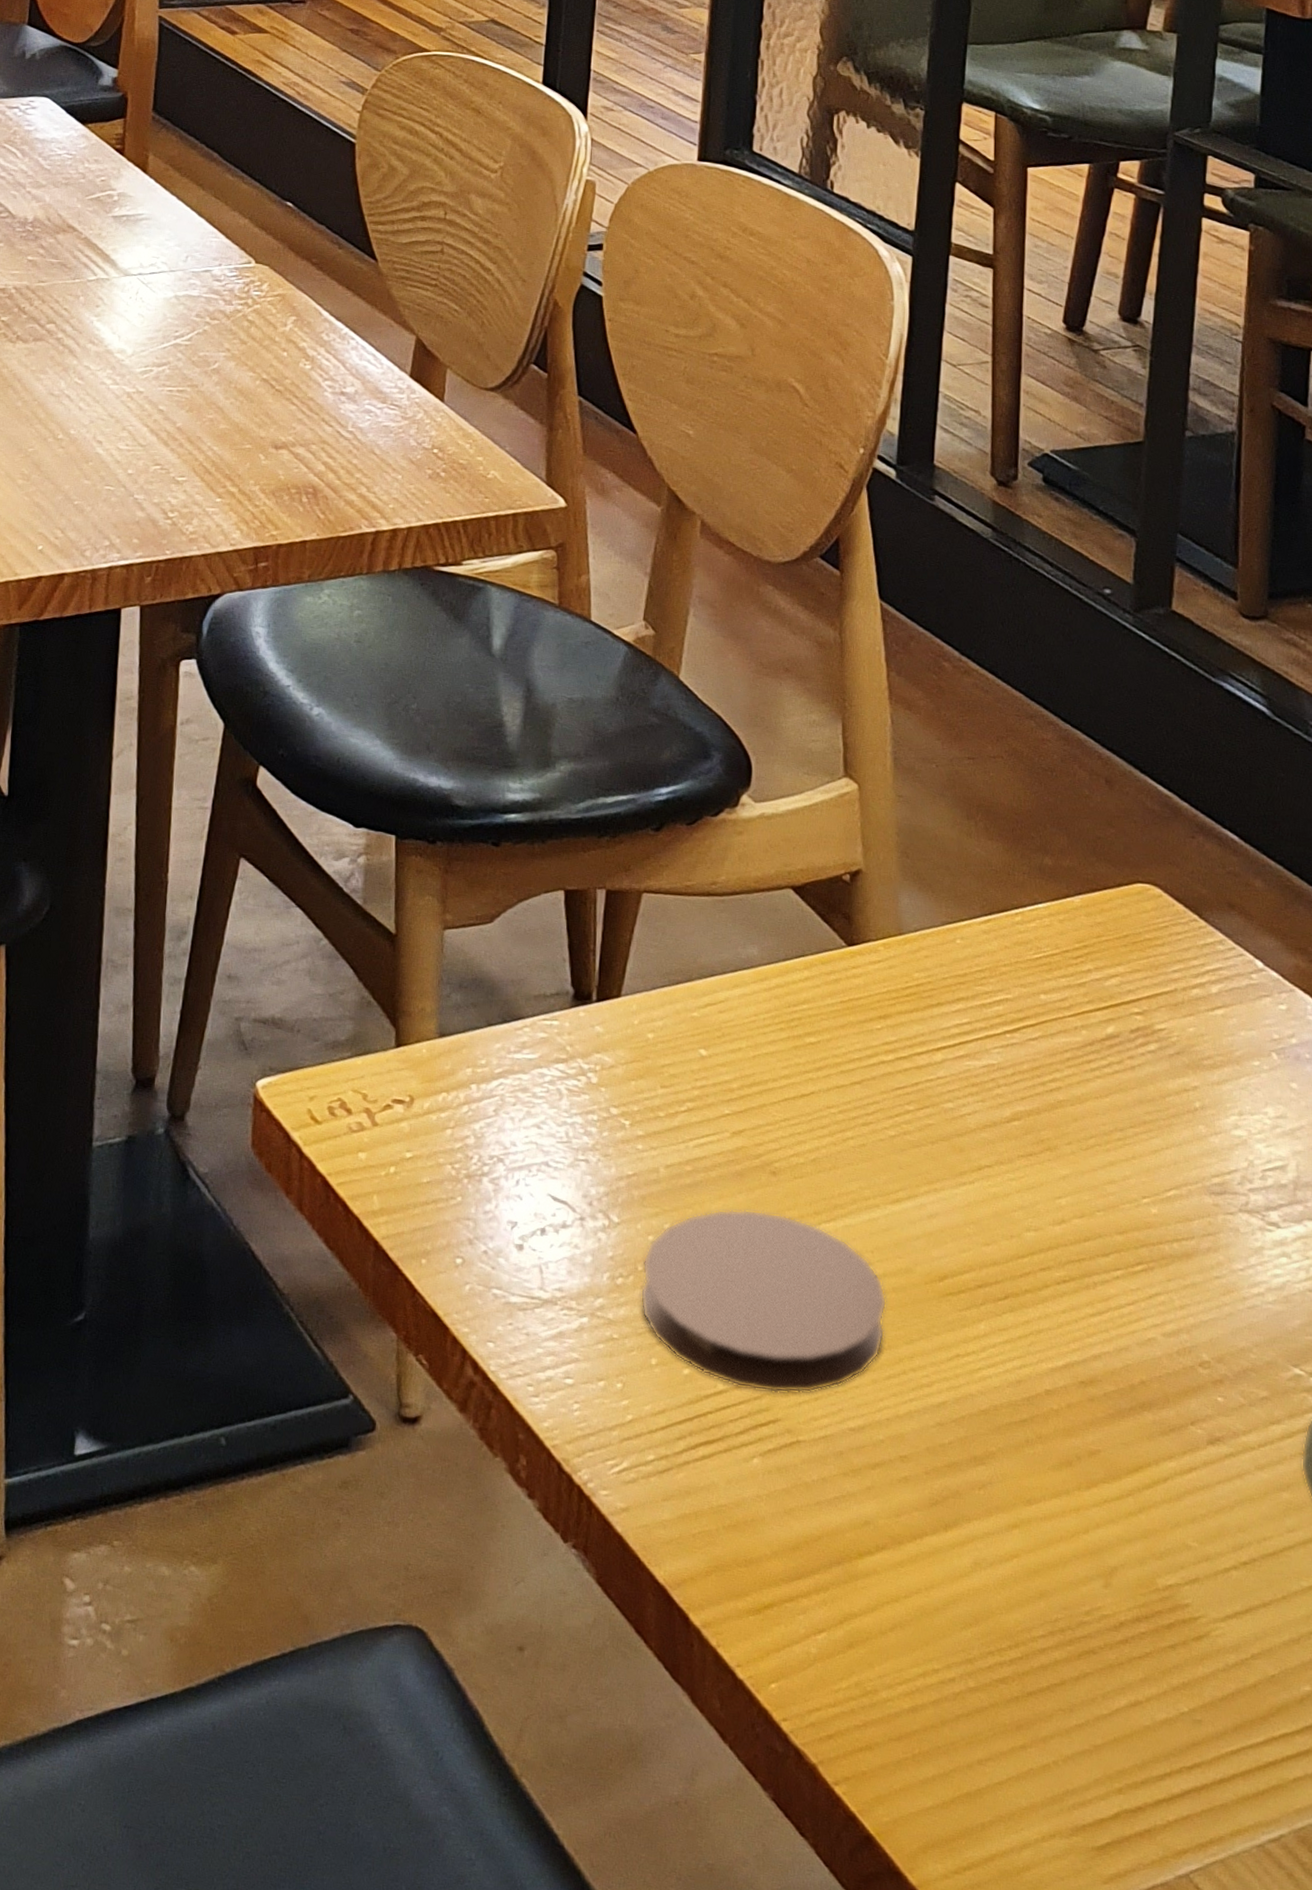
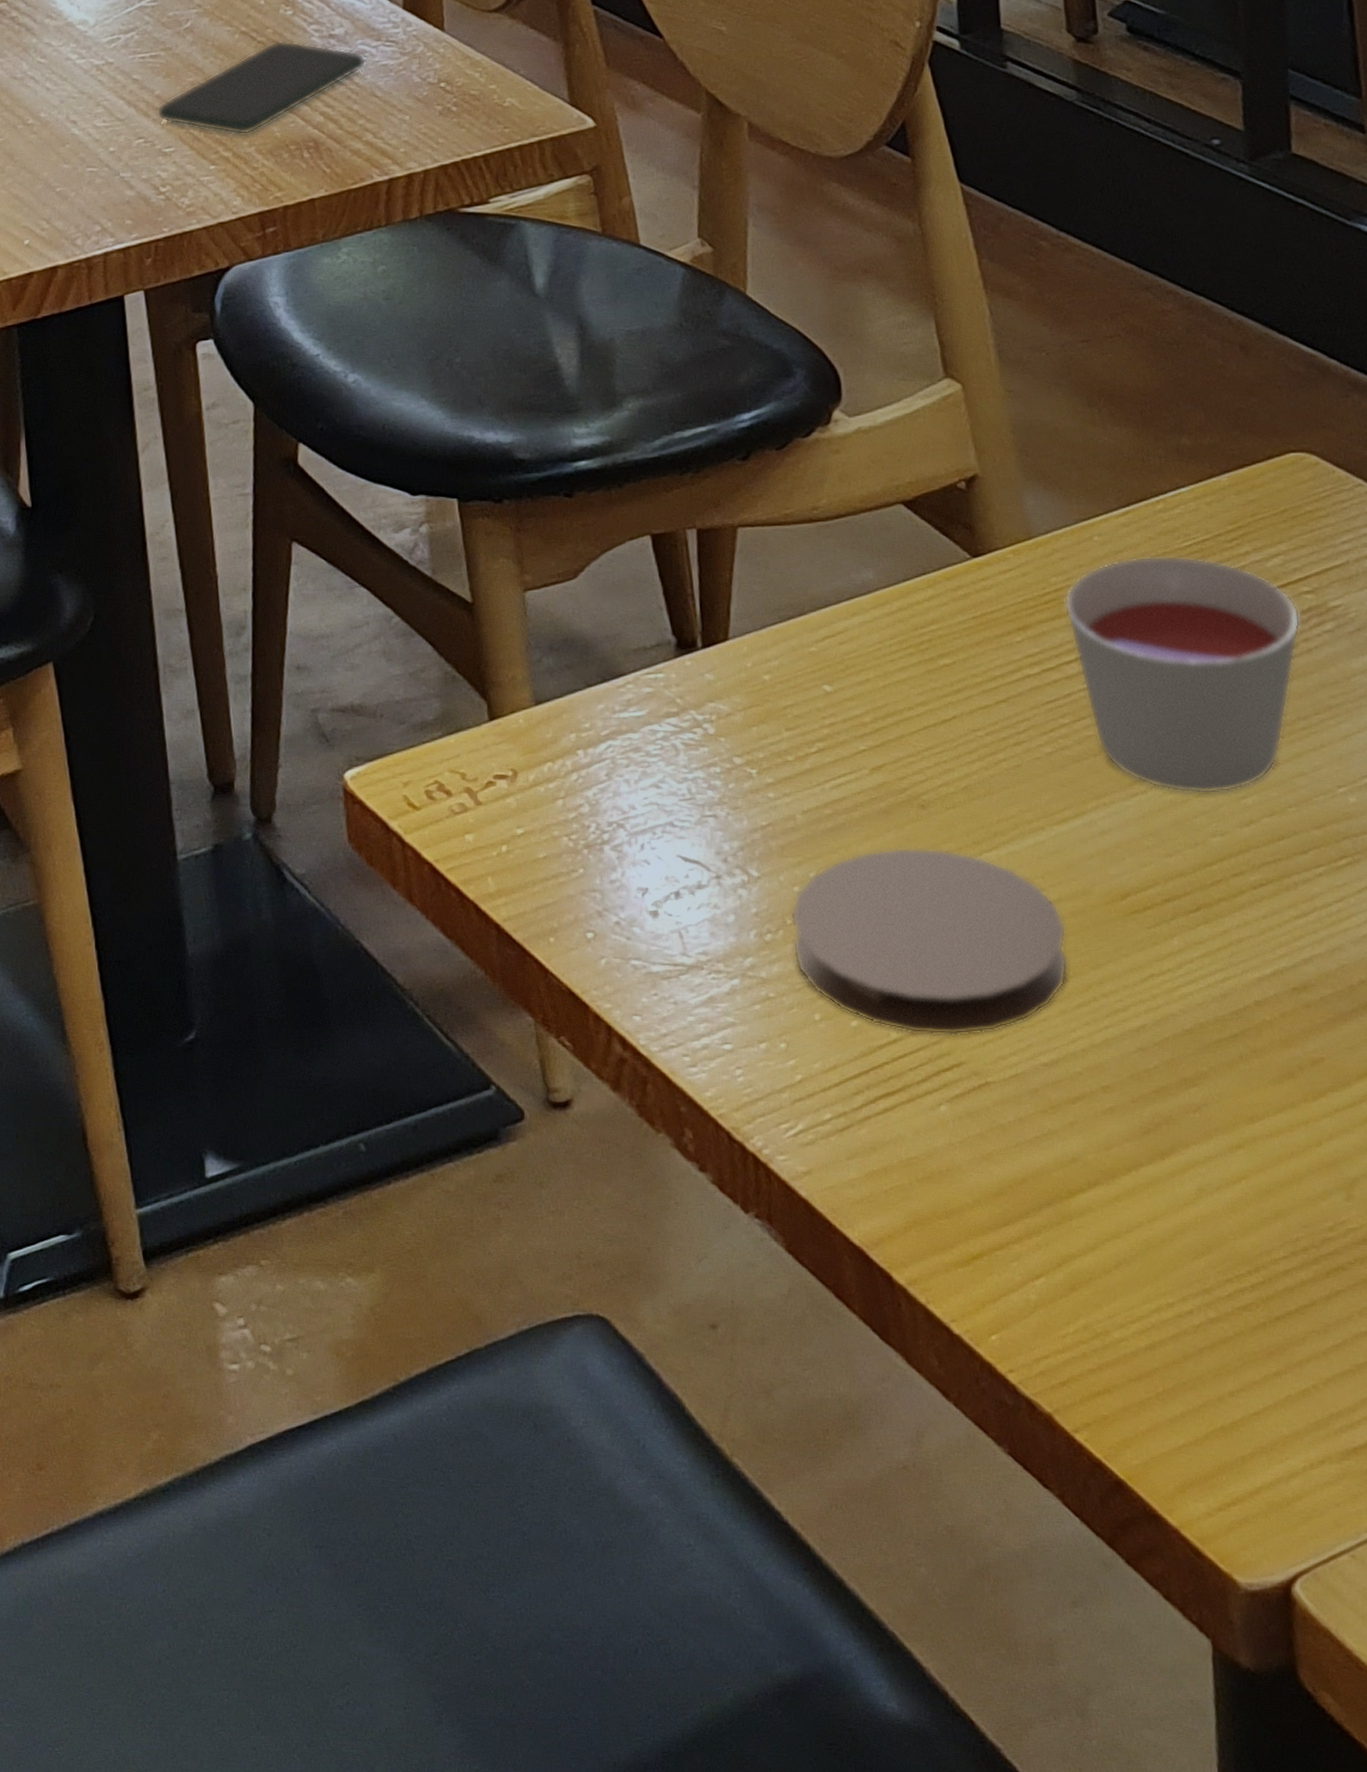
smartphone: none [175,391,371,475] -> present [156,40,367,136]
candle: none [923,962,1128,1192] -> present [1064,555,1300,795]

